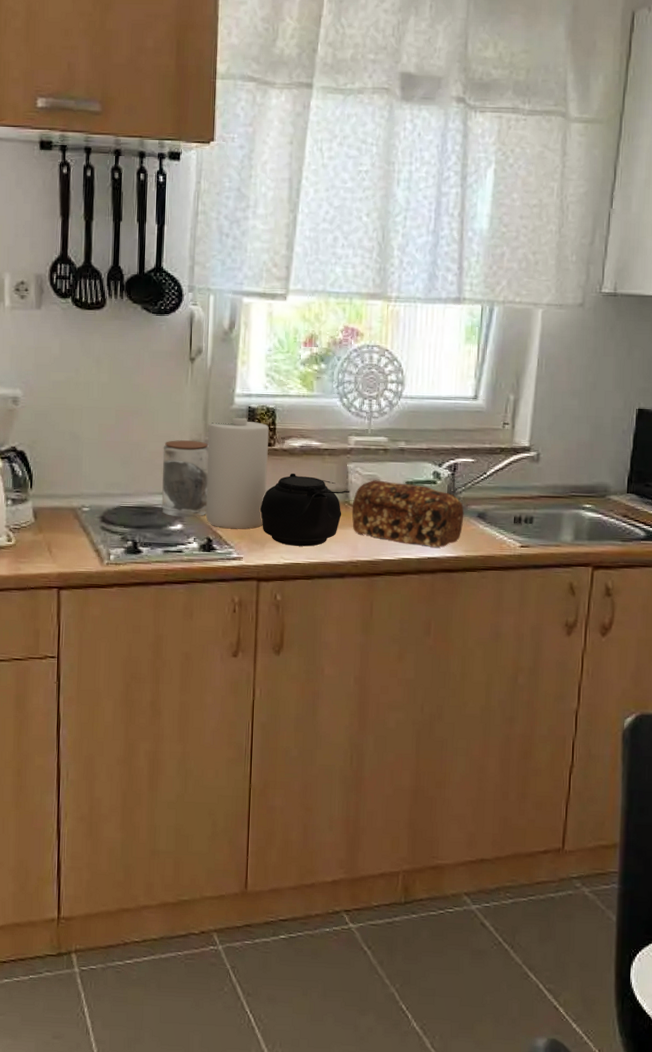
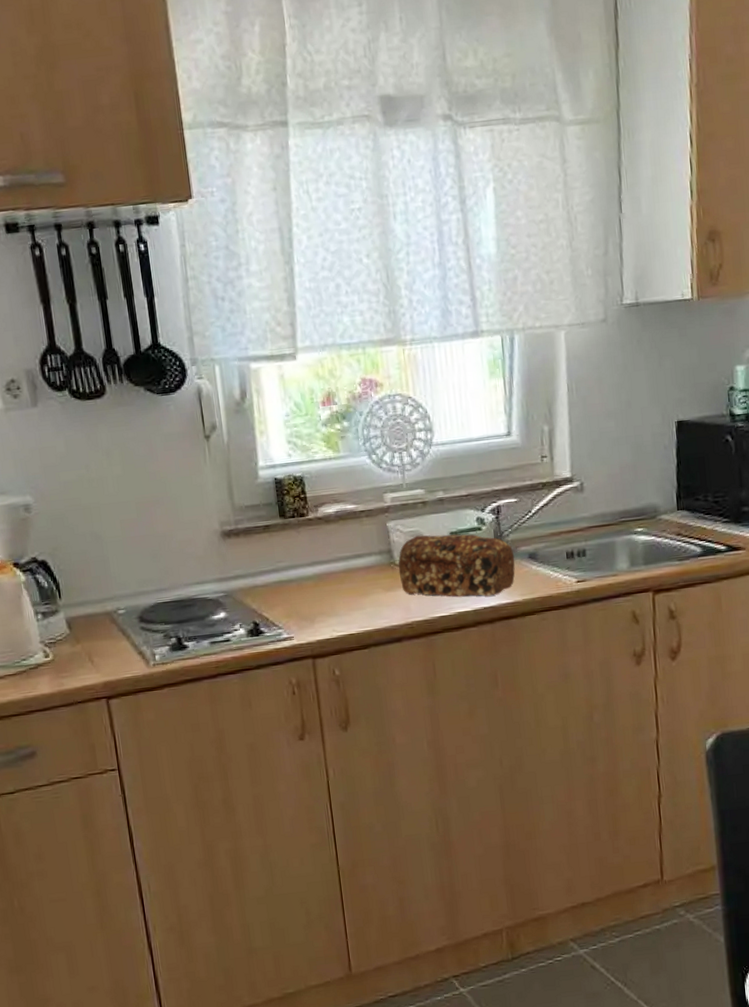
jar: present [162,440,209,518] -> none [192,522,249,605]
paper towel holder: present [206,417,269,529] -> none [235,490,309,609]
teapot: present [259,473,350,547] -> none [303,541,394,617]

